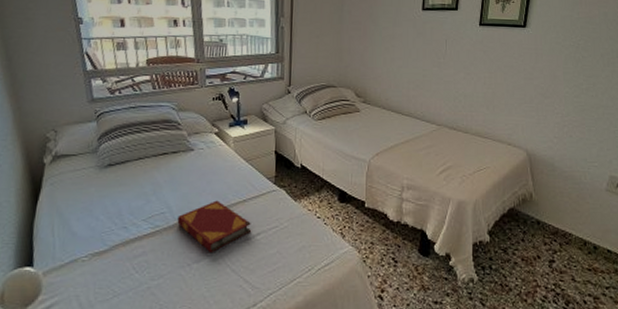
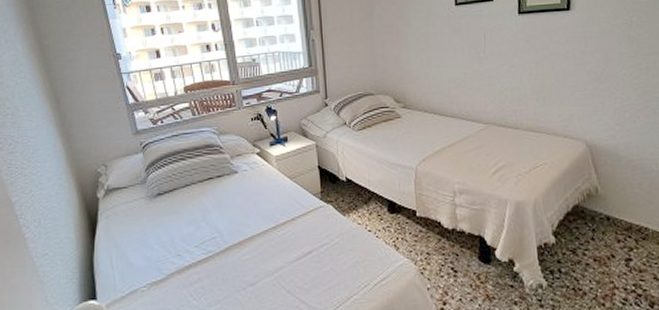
hardback book: present [177,200,252,254] -> none [228,221,303,276]

